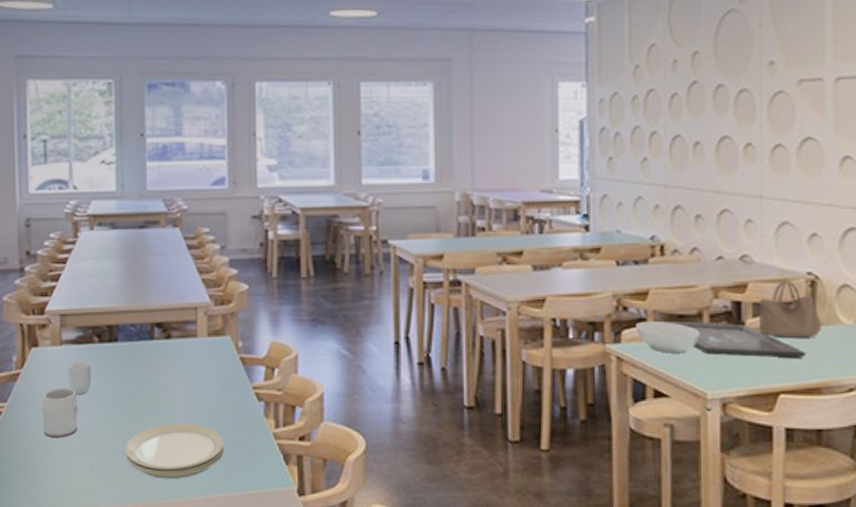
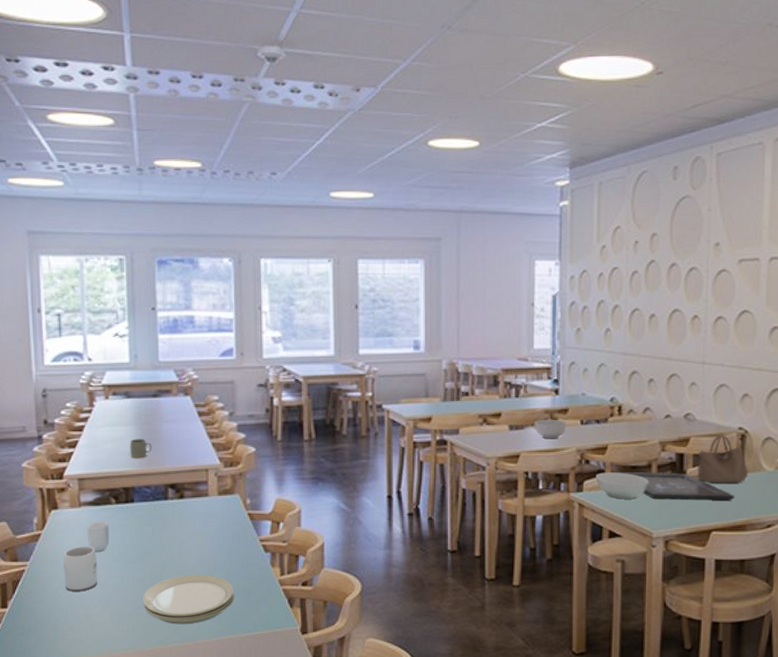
mug: none [114,273,138,294] -> present [129,439,152,459]
bowl: none [561,258,600,282] -> present [534,419,567,439]

